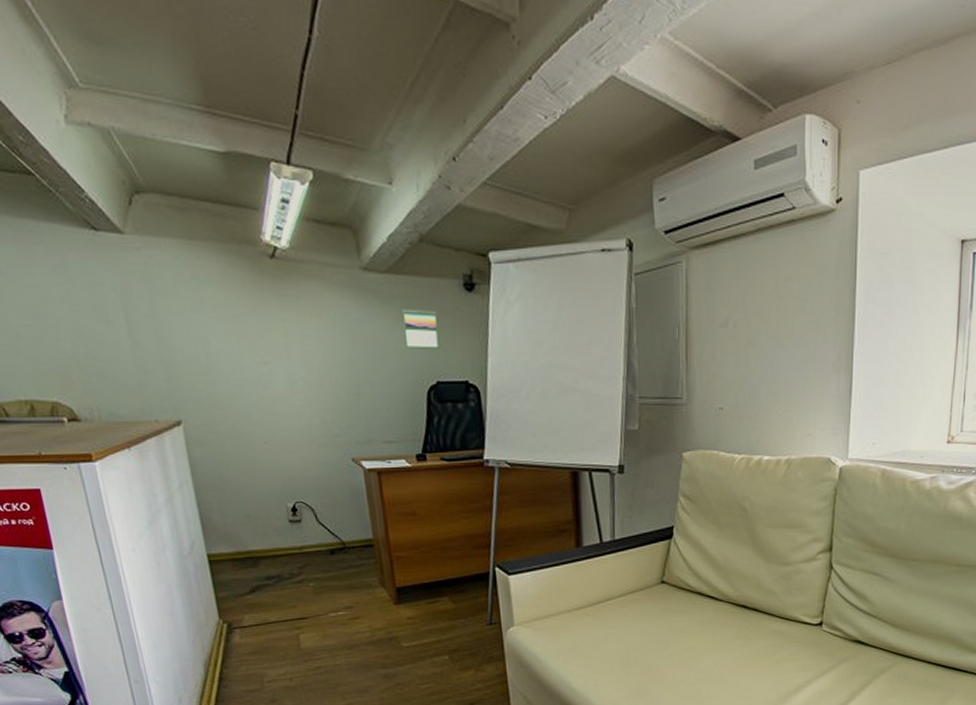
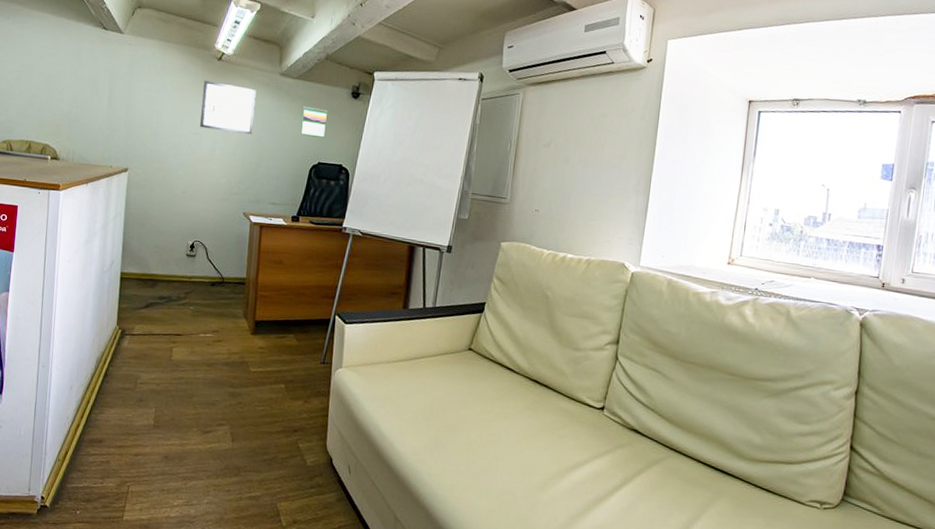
wall art: none [258,288,341,357] -> present [200,80,257,135]

